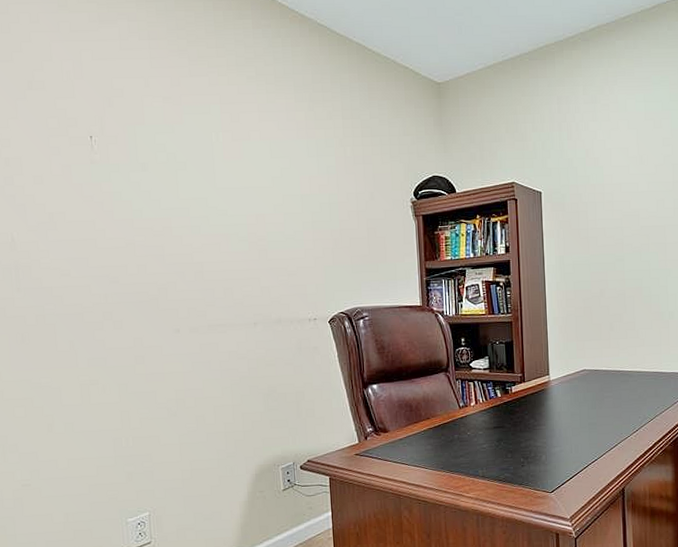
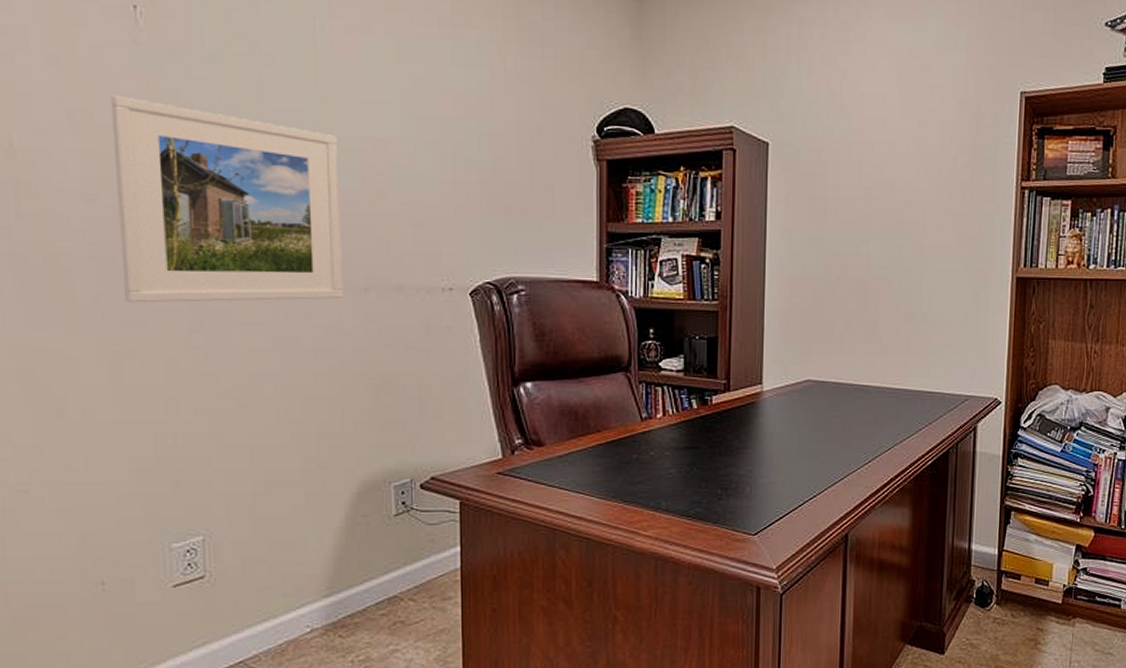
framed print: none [76,199,239,345] -> present [110,95,343,303]

